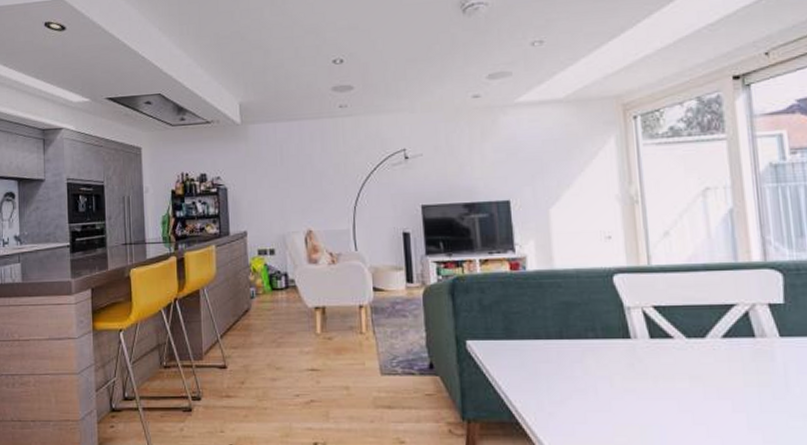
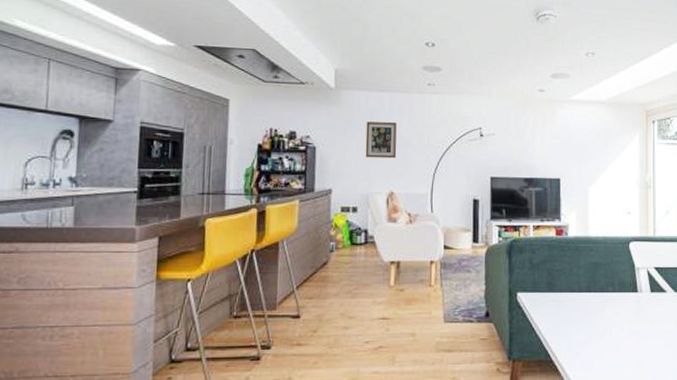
wall art: none [276,152,312,195] -> present [365,122,397,159]

